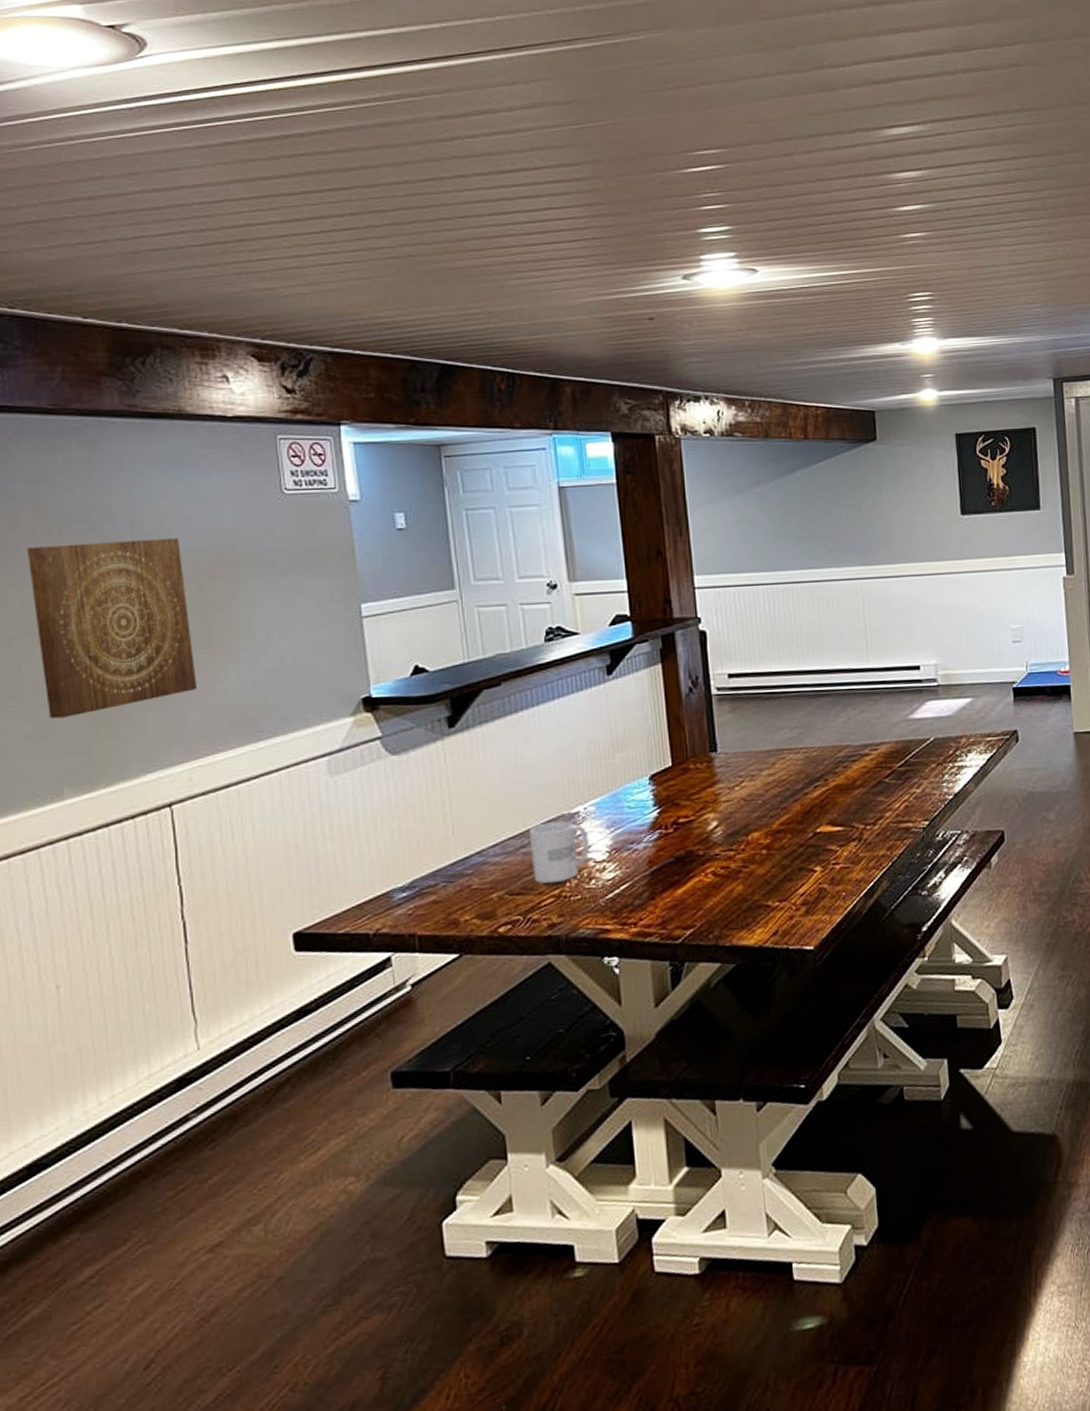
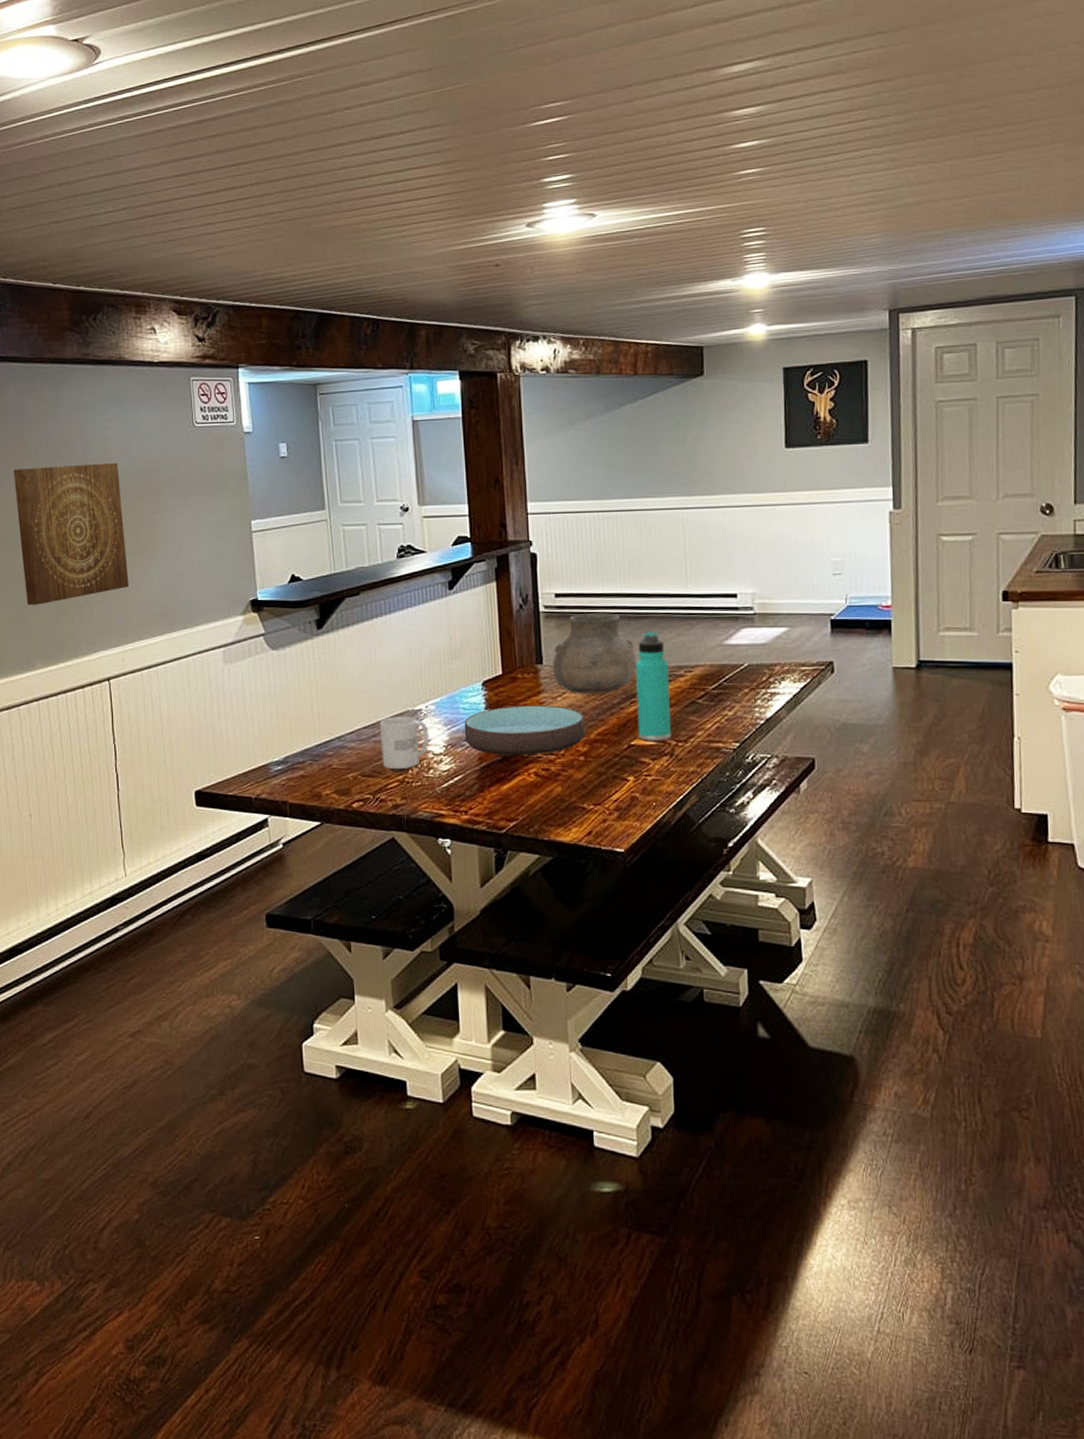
bowl: none [630,796,767,856] -> present [464,705,585,756]
vase: none [727,692,820,782] -> present [552,613,637,694]
thermos bottle: none [818,709,859,827] -> present [636,631,672,741]

